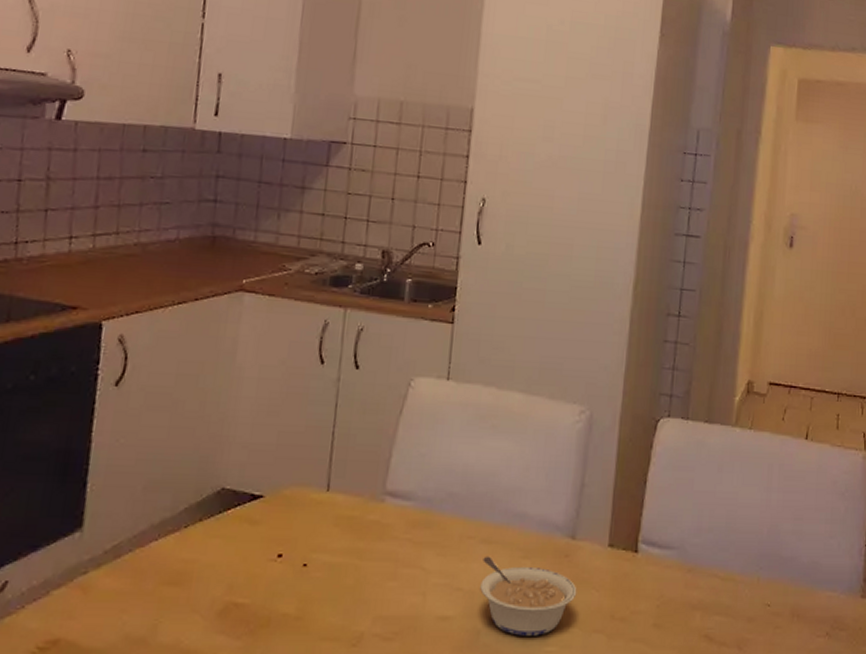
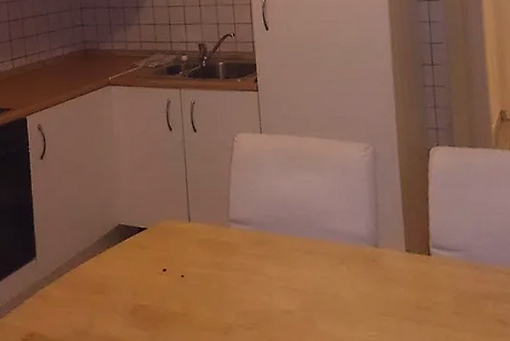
legume: present [480,556,577,636] -> none [309,263,387,324]

